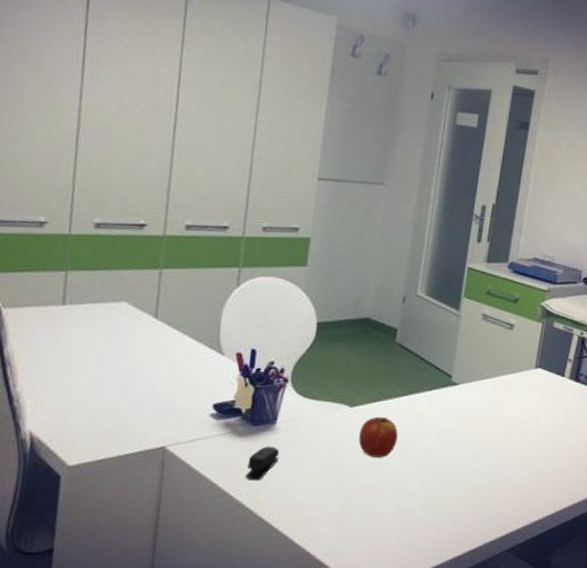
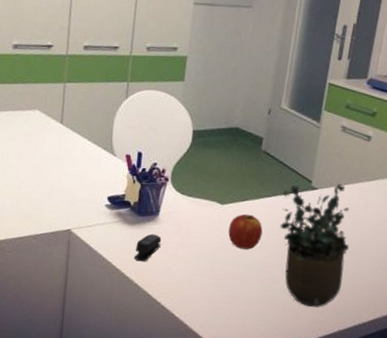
potted plant: none [417,377,494,519] -> present [280,184,350,308]

